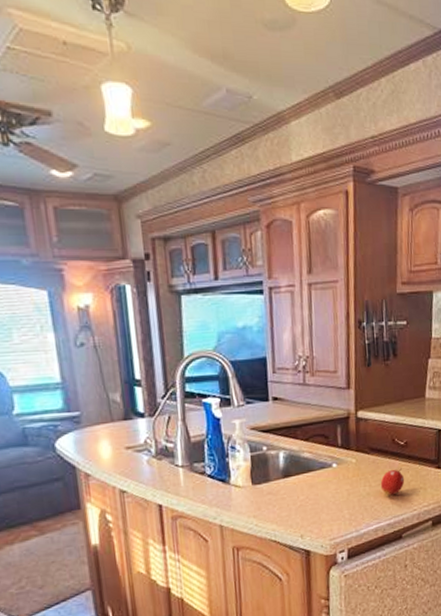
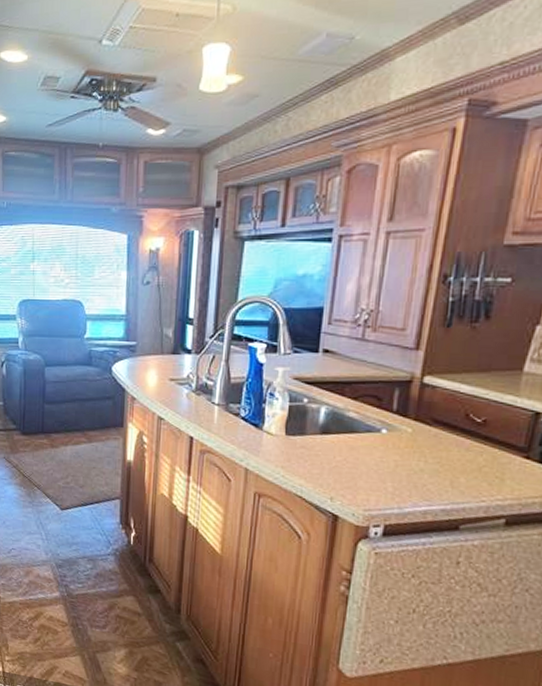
fruit: present [380,468,405,496] -> none [439,448,475,479]

